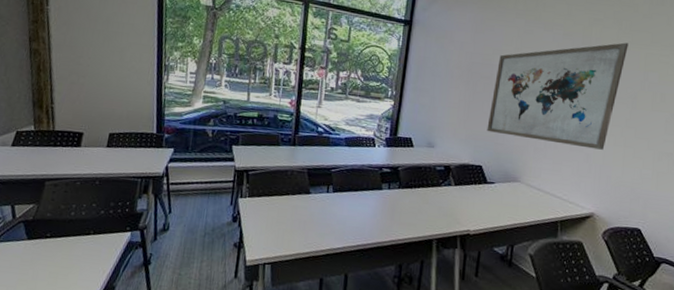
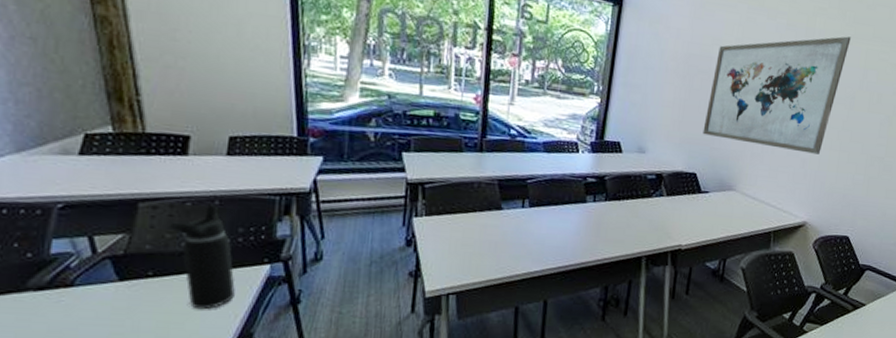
water bottle: none [63,183,105,266] -> present [168,203,235,310]

